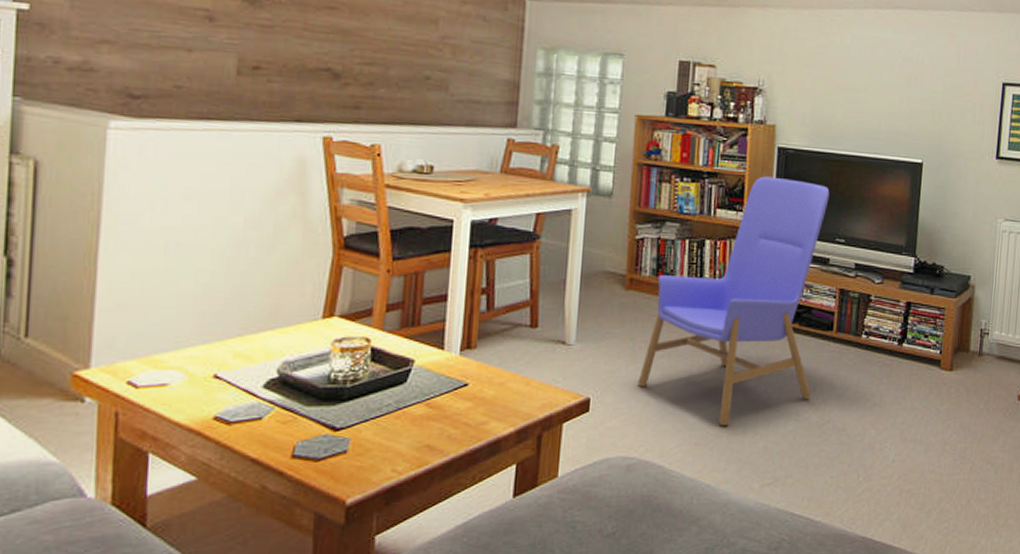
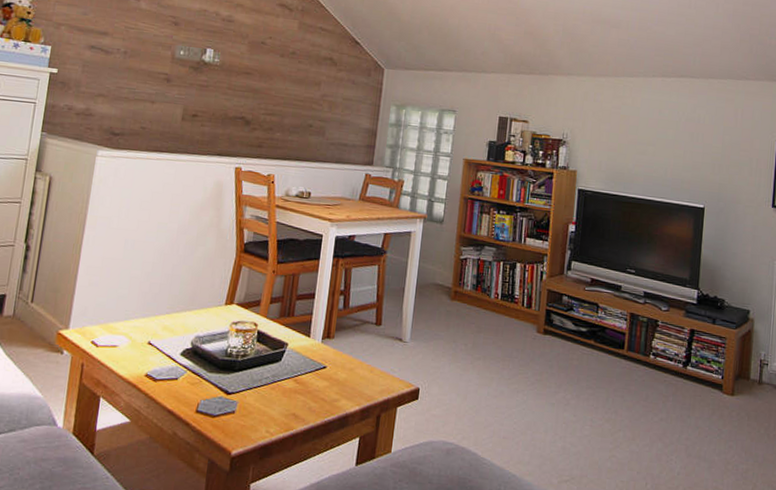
armchair: present [637,176,830,426] -> none [458,212,622,425]

